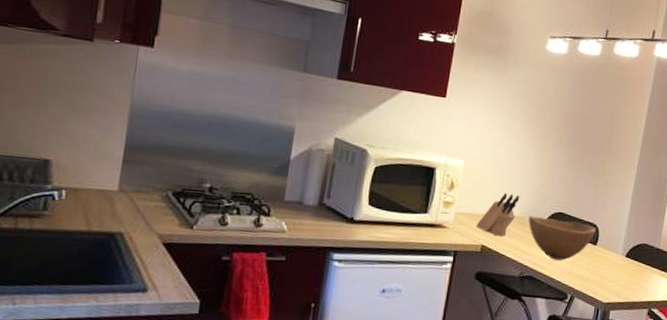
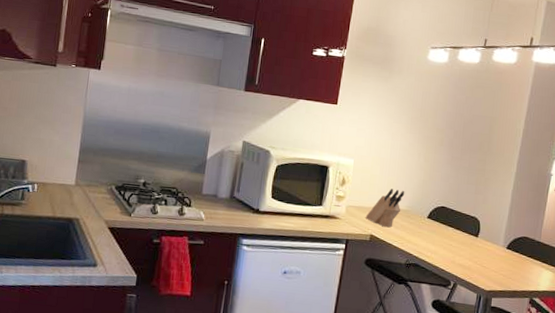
bowl: present [528,216,596,261] -> none [413,209,478,251]

